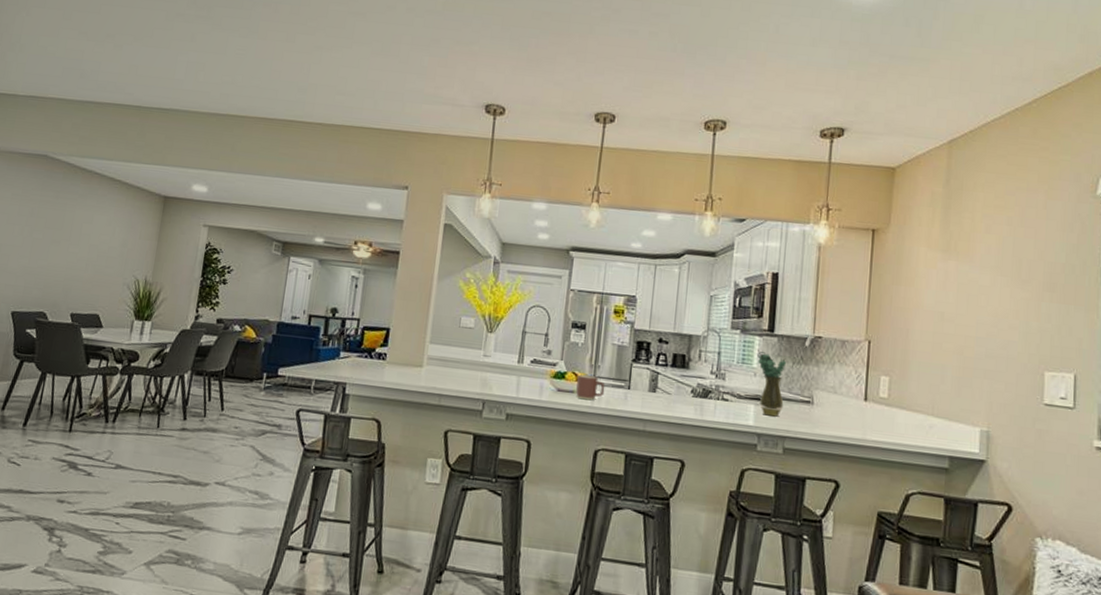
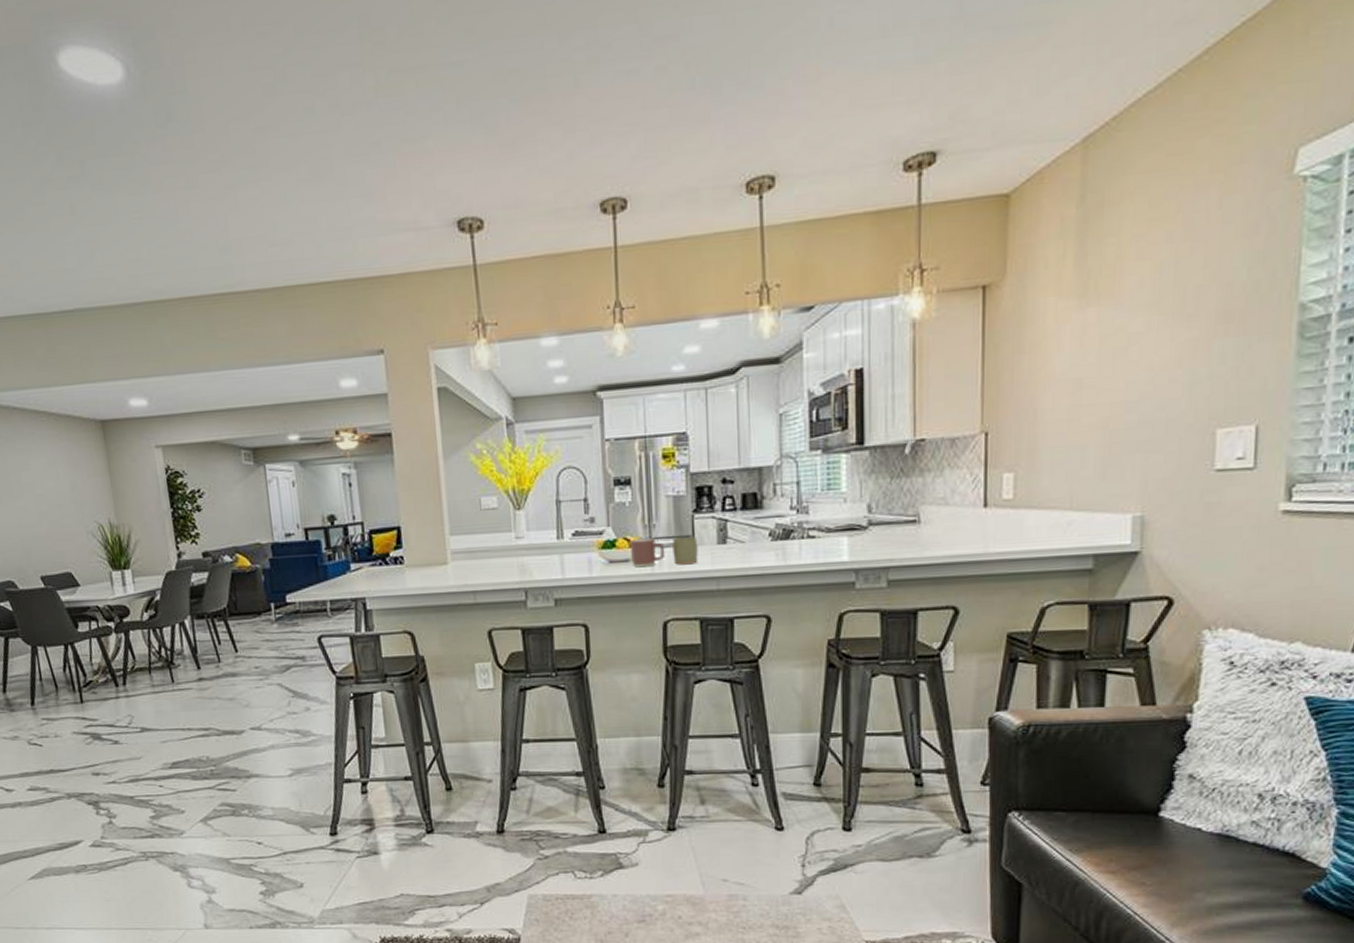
mug: none [610,380,633,405] -> present [673,537,698,565]
vase: present [757,349,786,417] -> none [846,468,883,547]

